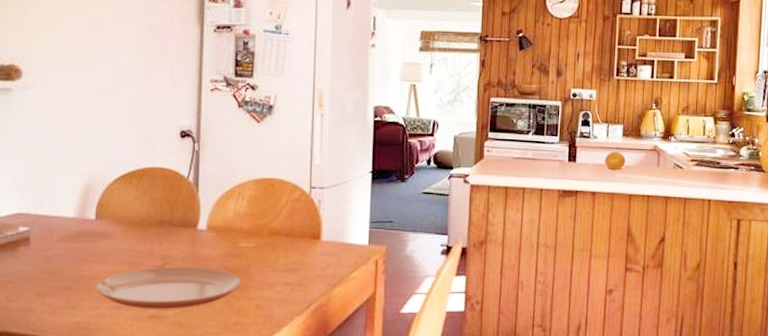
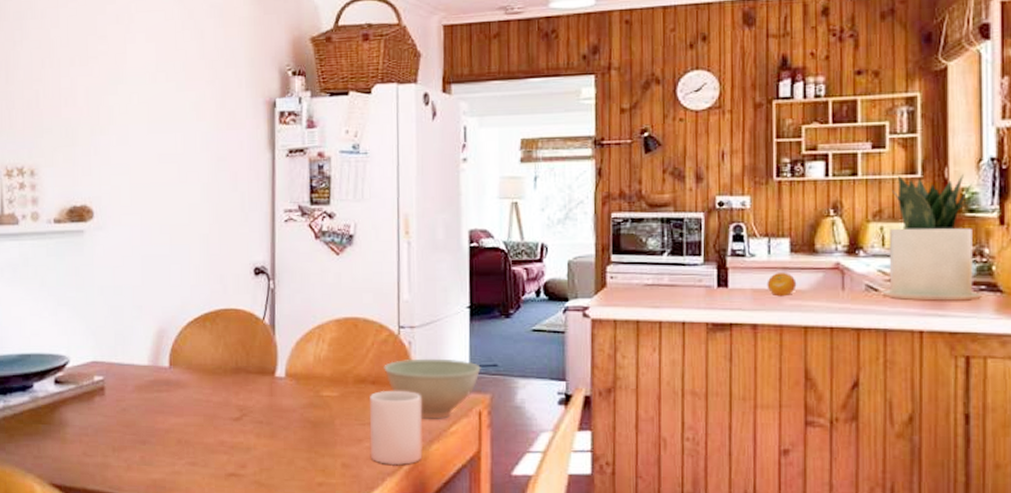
plate: present [97,266,241,309] -> none [172,418,324,467]
mug: none [281,242,328,306] -> present [369,390,424,465]
bowl: none [296,215,379,267] -> present [384,358,481,419]
planter: none [684,81,752,179] -> present [881,174,983,302]

